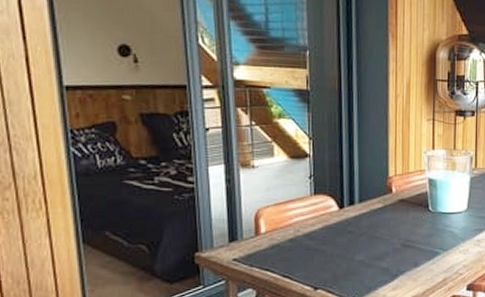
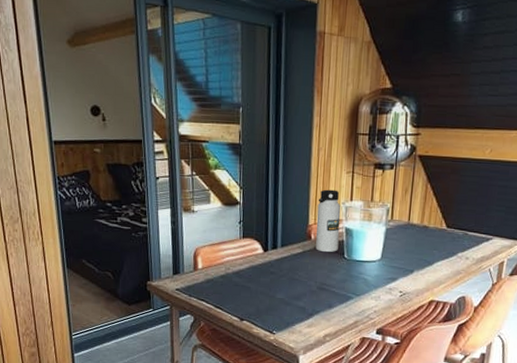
water bottle: none [397,138,423,206] -> present [316,189,341,253]

